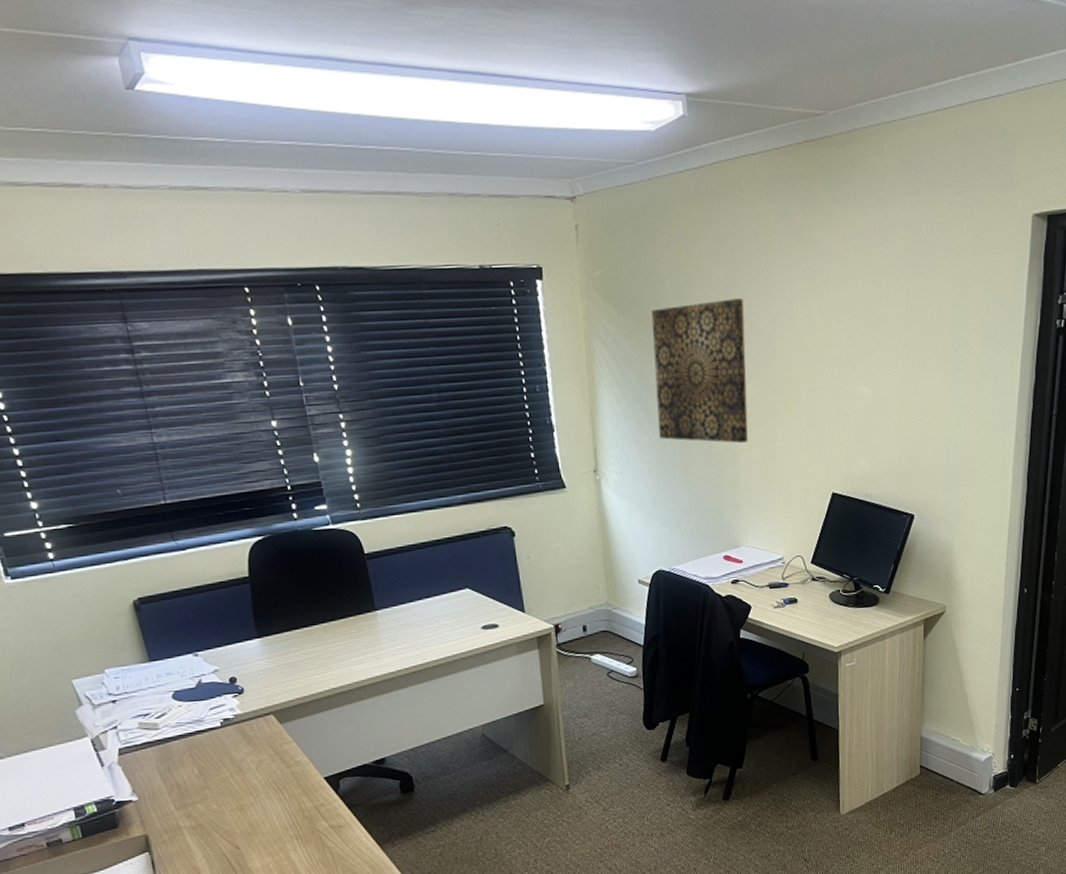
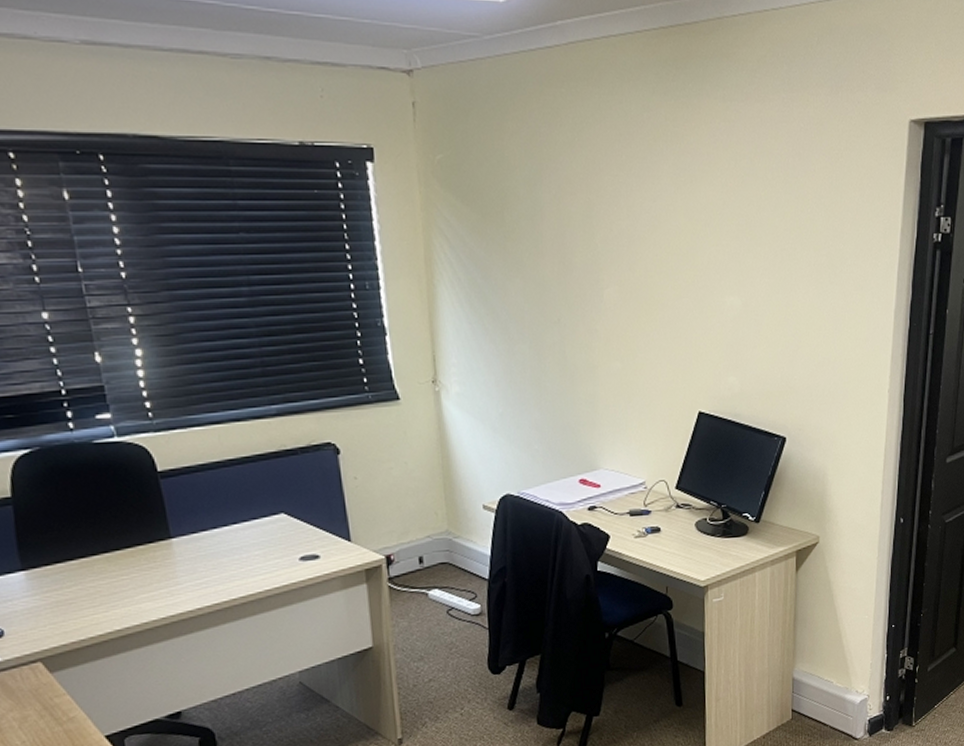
wall art: present [651,298,748,443] -> none [499,194,607,354]

